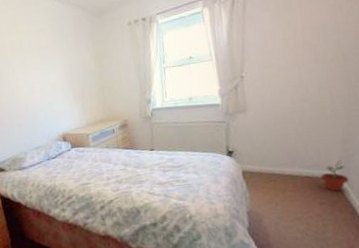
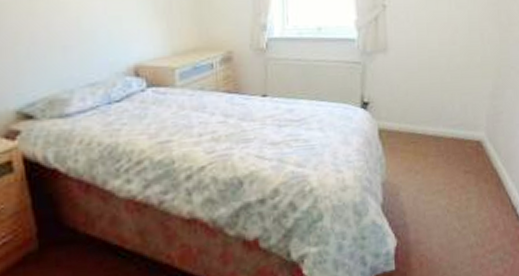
potted plant: present [321,160,349,192] -> none [467,119,496,158]

